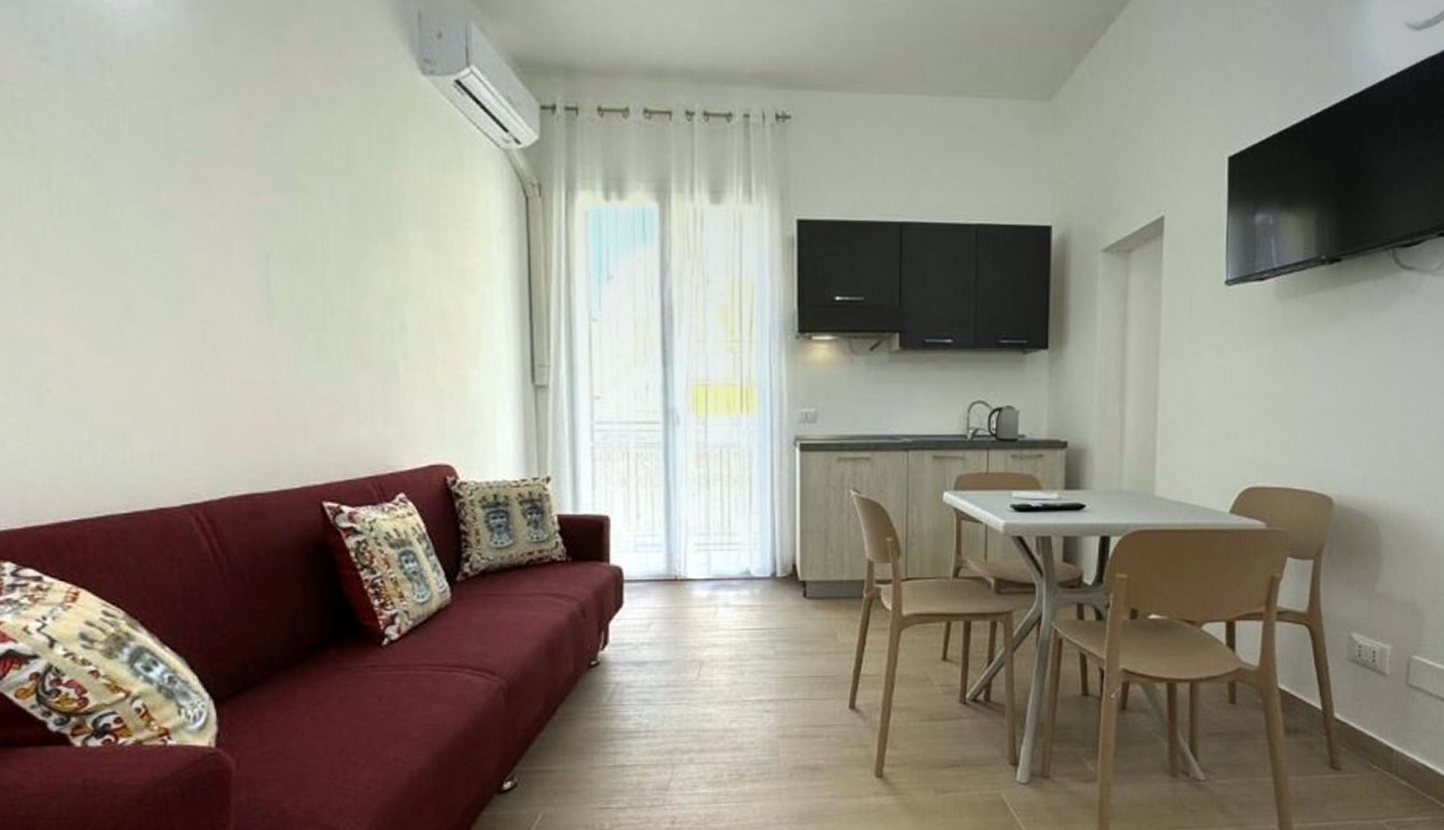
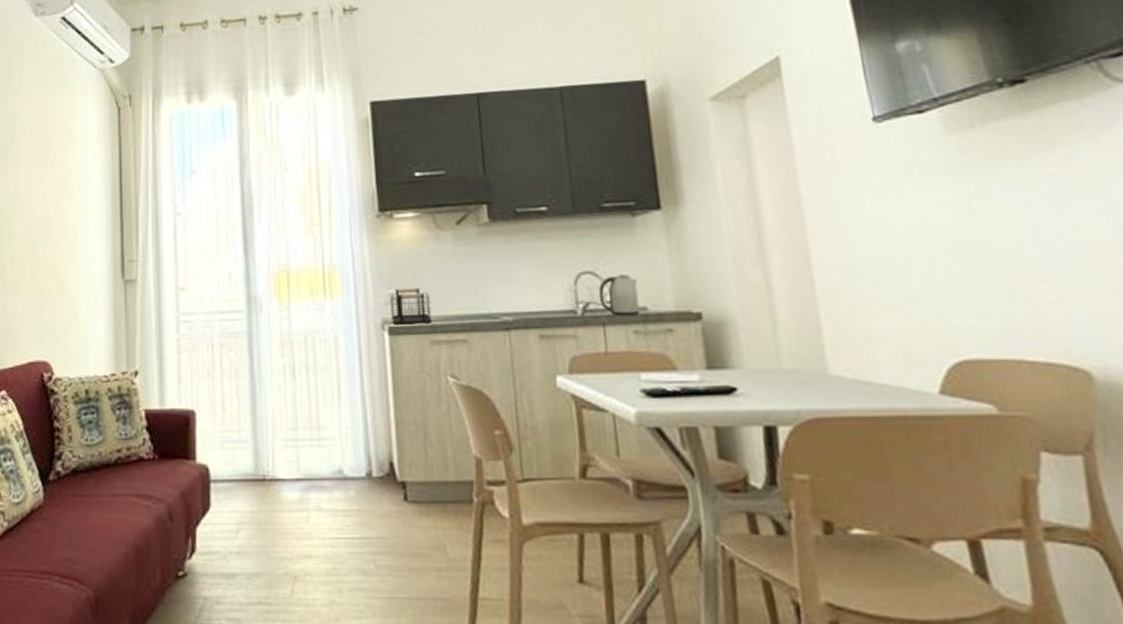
dish rack: none [804,408,841,442] -> present [390,288,433,325]

